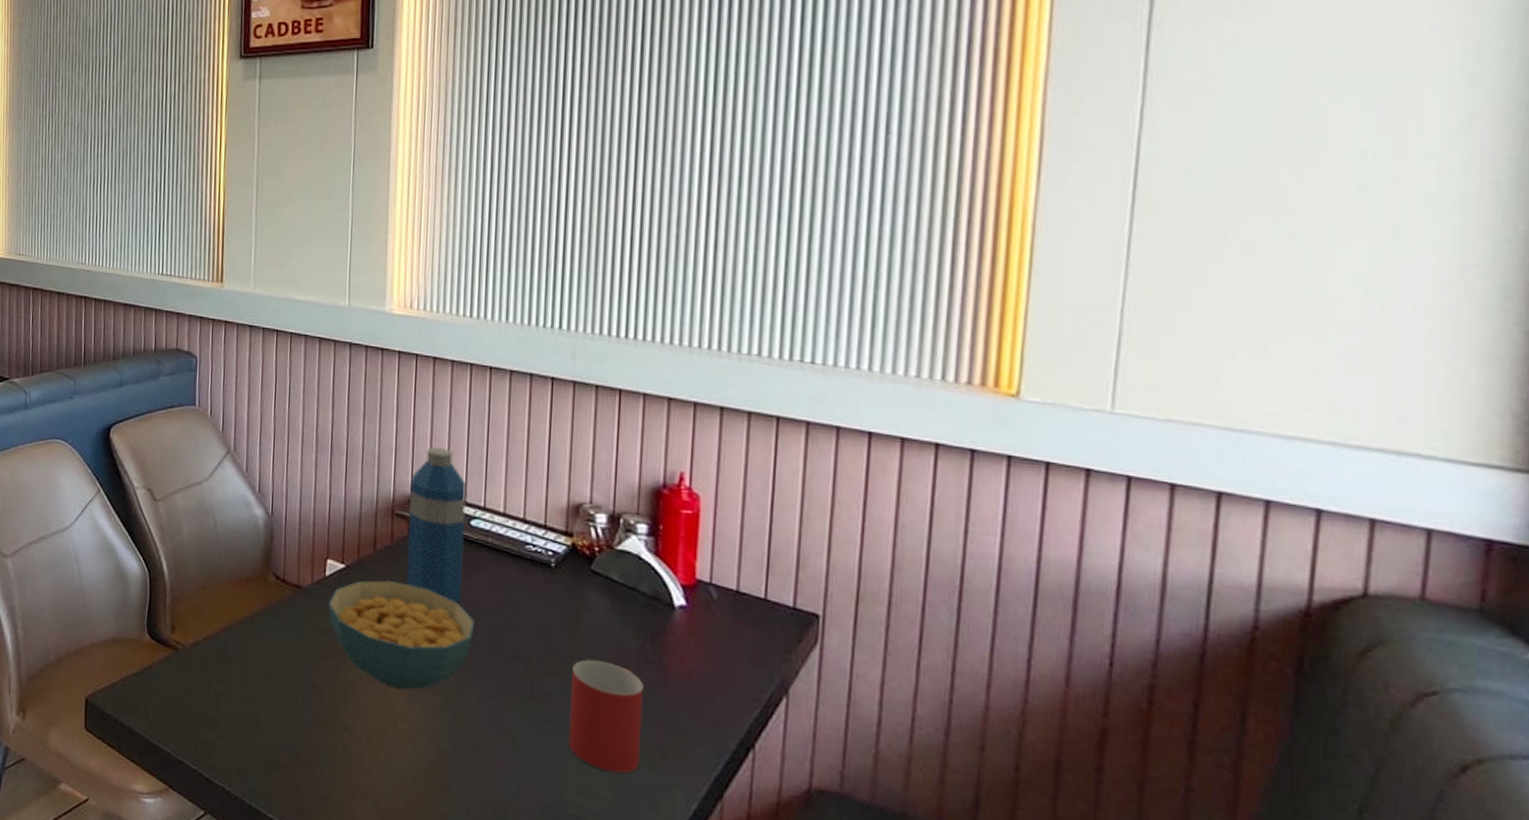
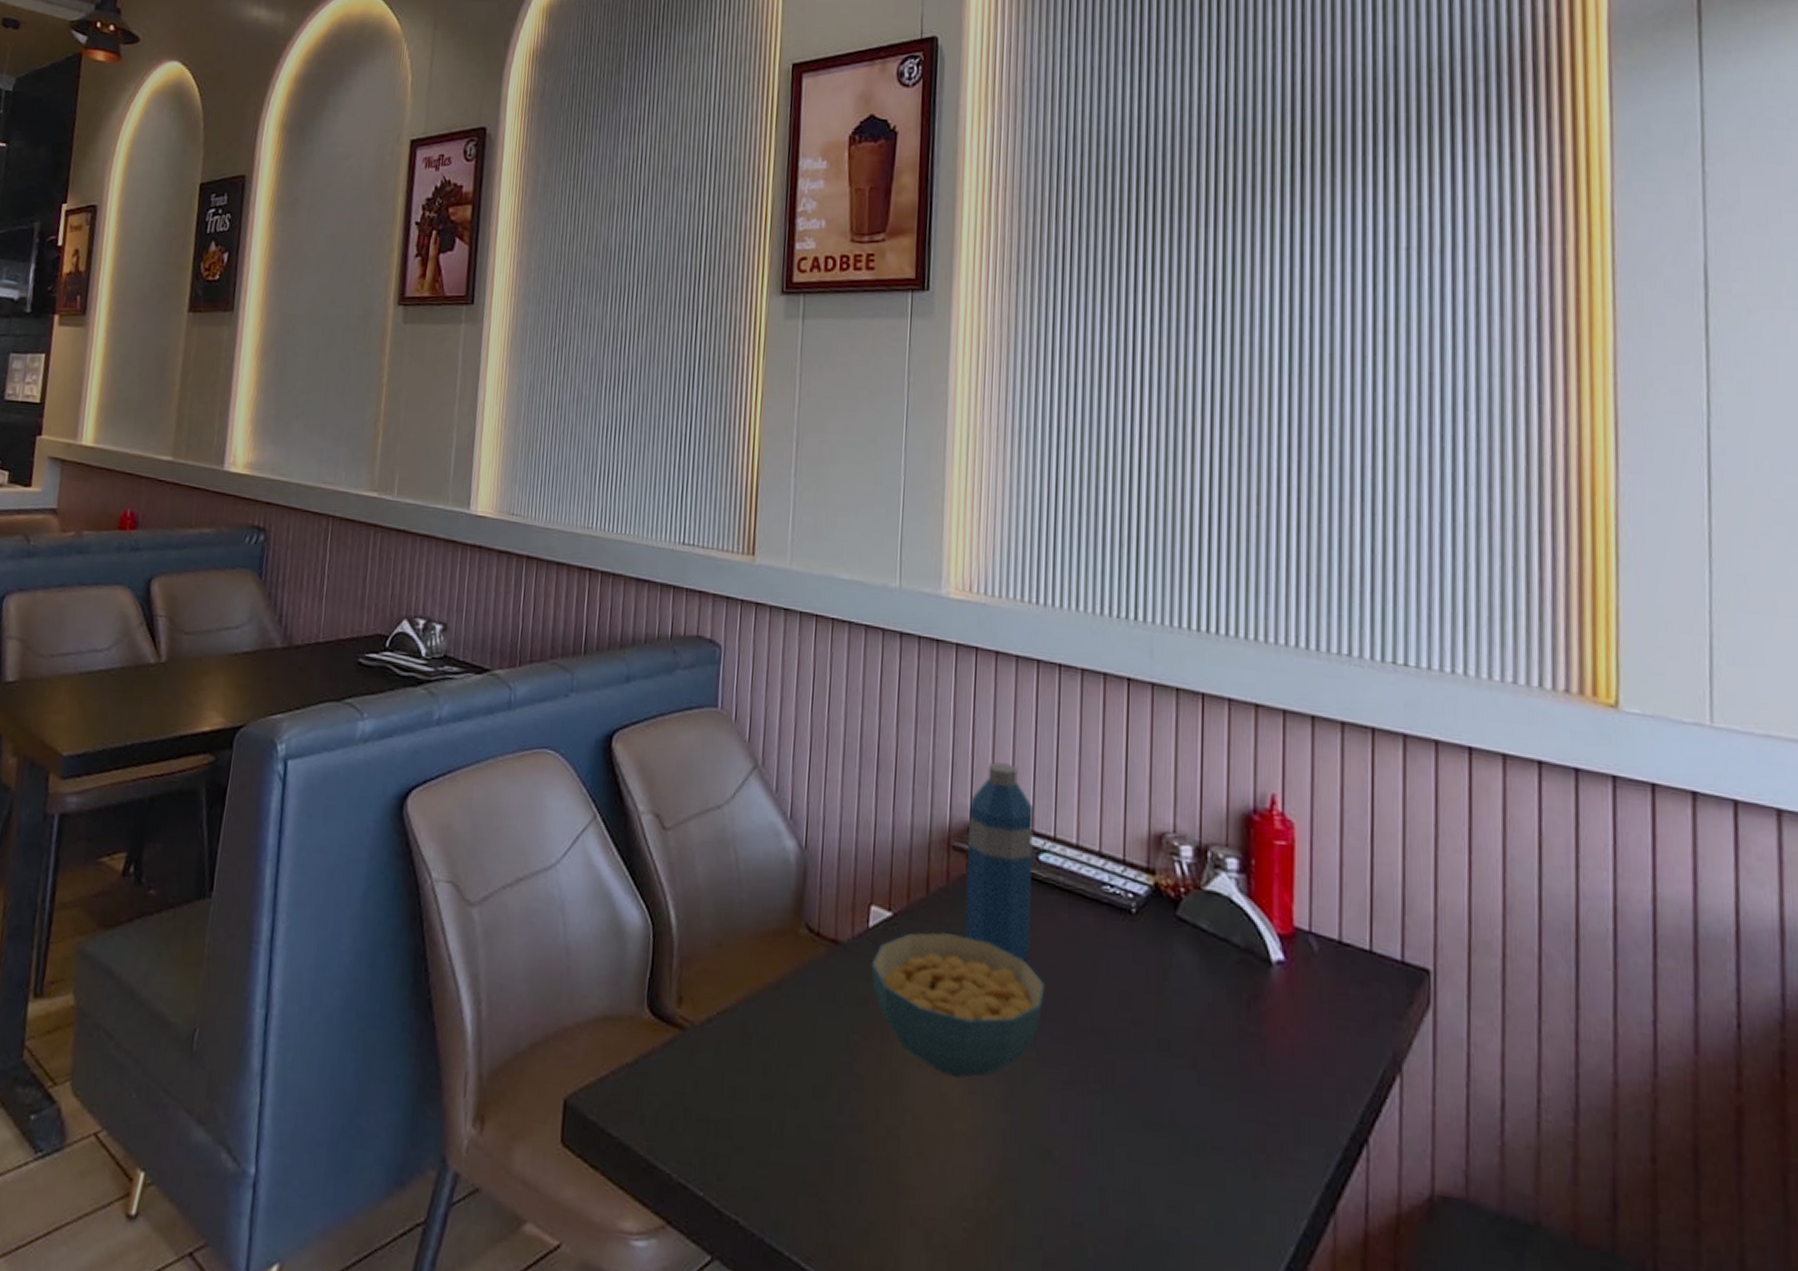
mug: present [568,659,644,773] -> none [1157,1031,1241,1183]

